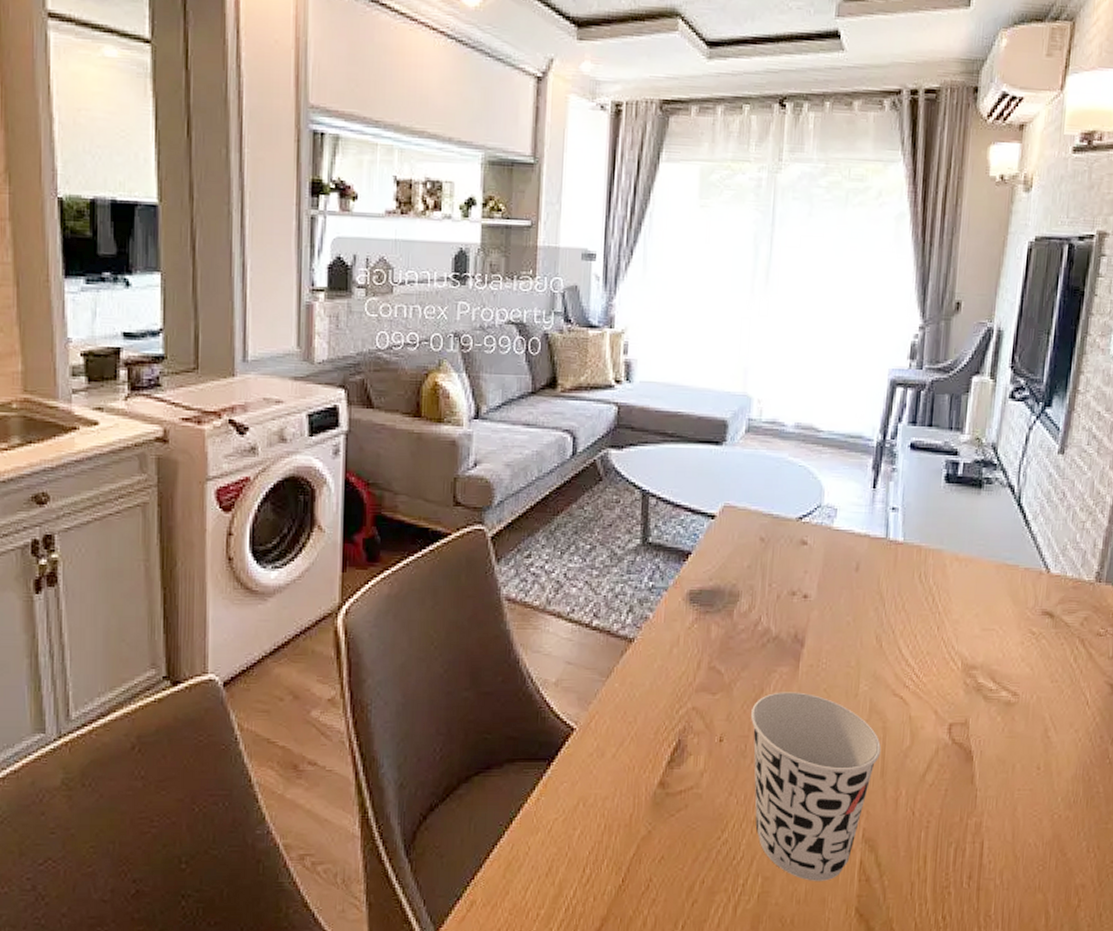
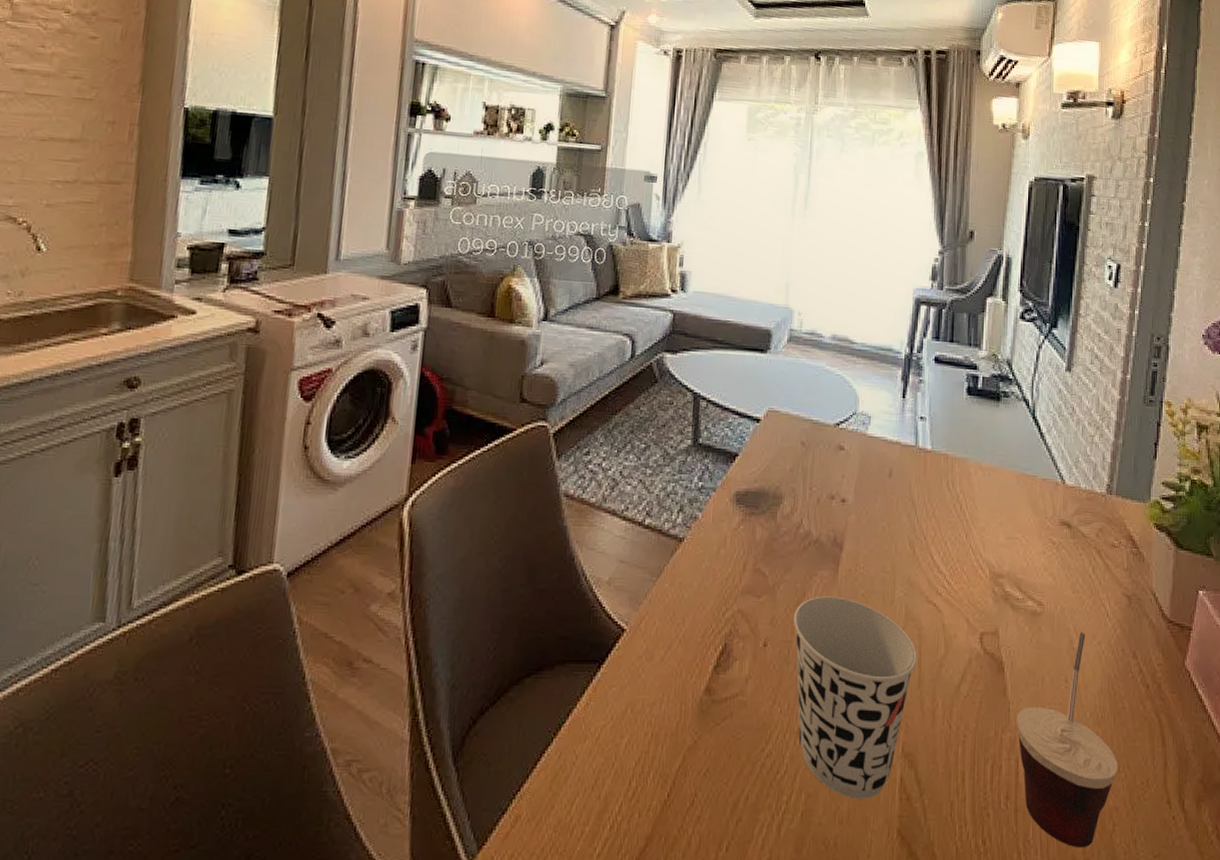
cup: none [983,720,1088,922] -> present [1016,631,1118,848]

